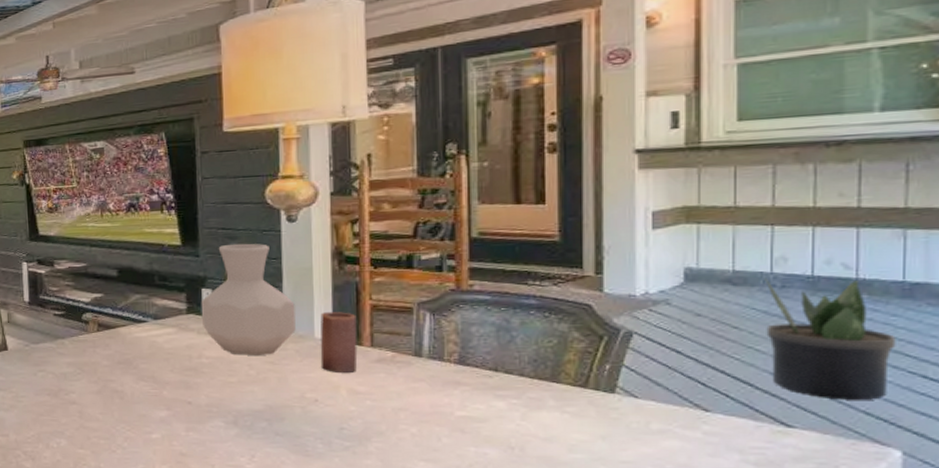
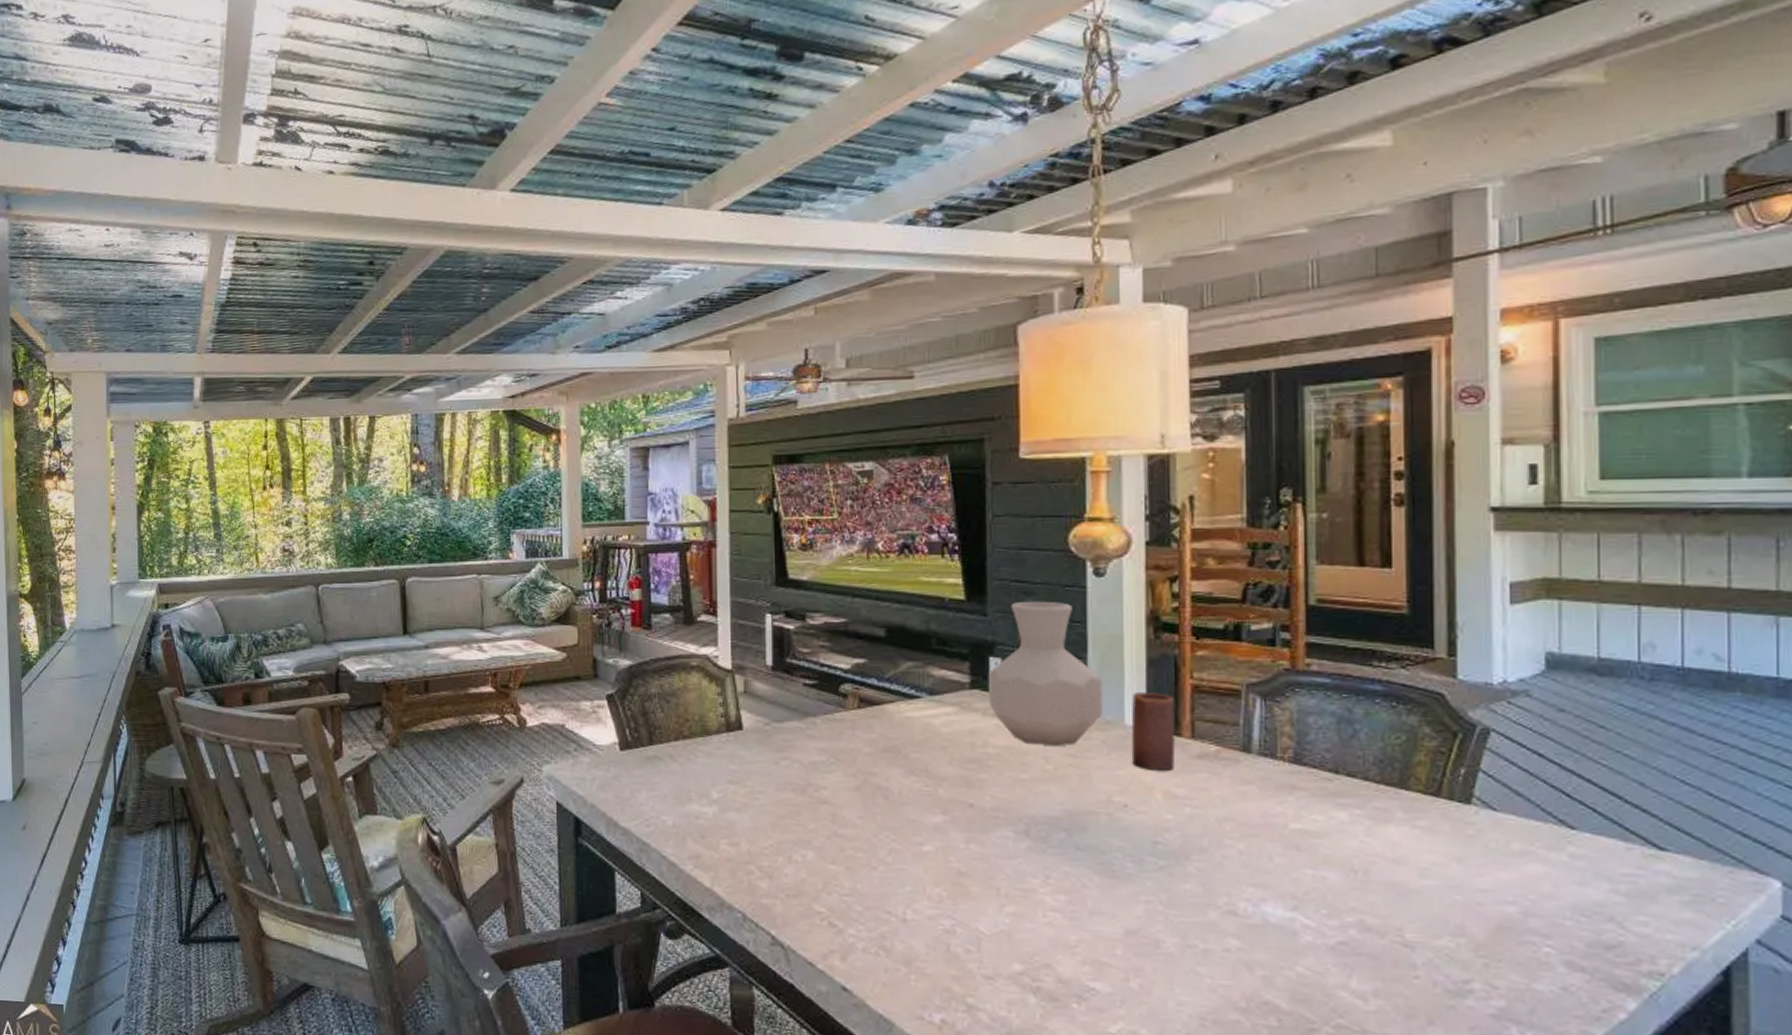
planter: present [765,277,896,400] -> none [1632,667,1771,819]

